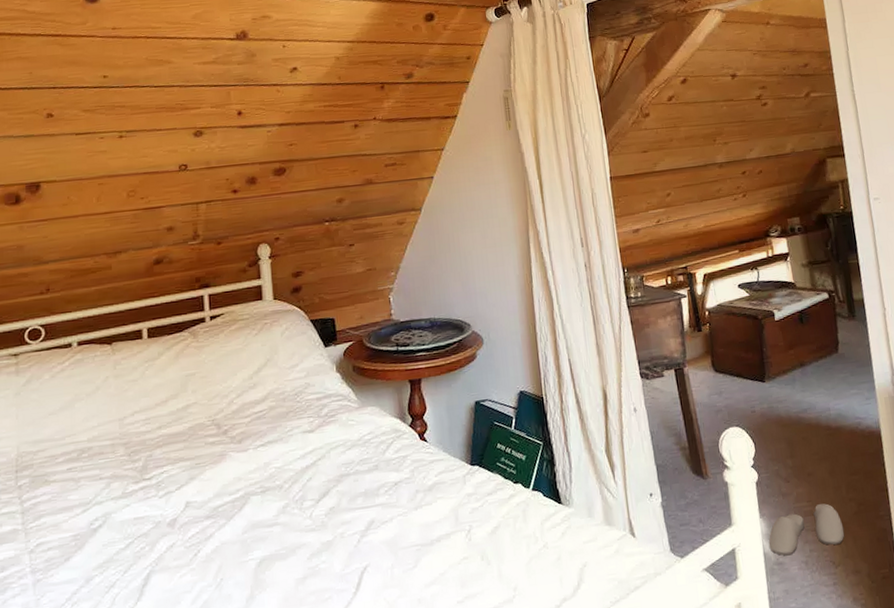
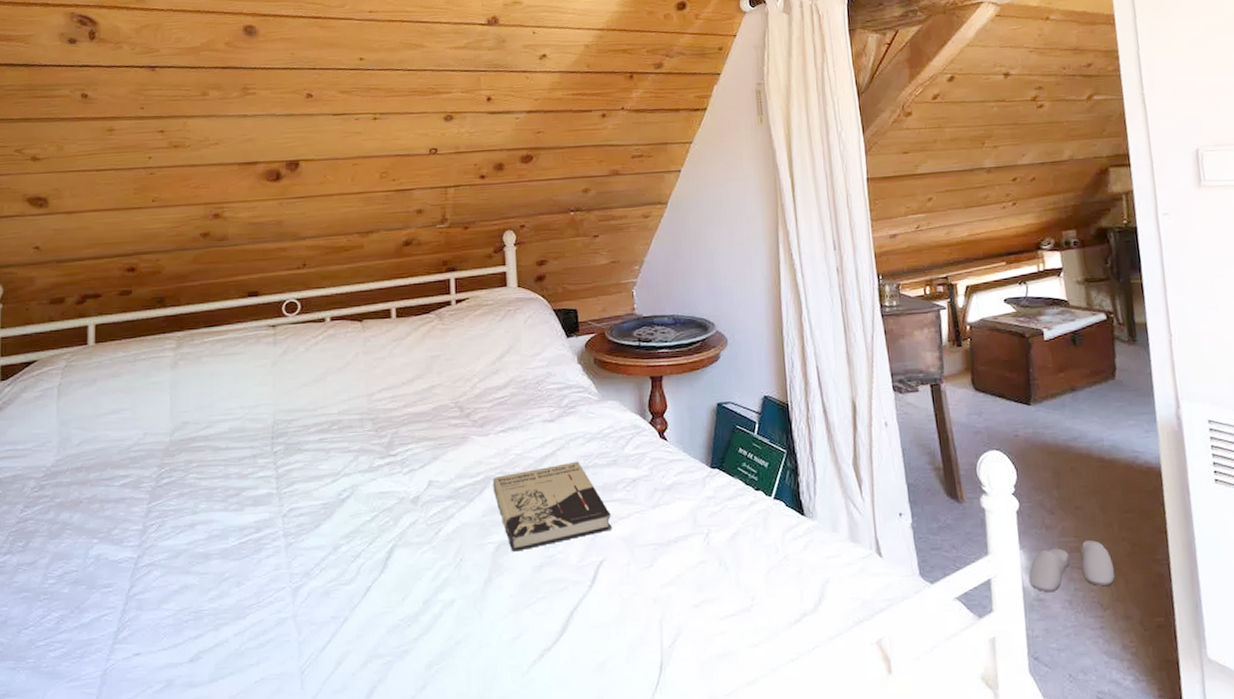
book: none [253,469,376,566] -> present [493,461,613,552]

